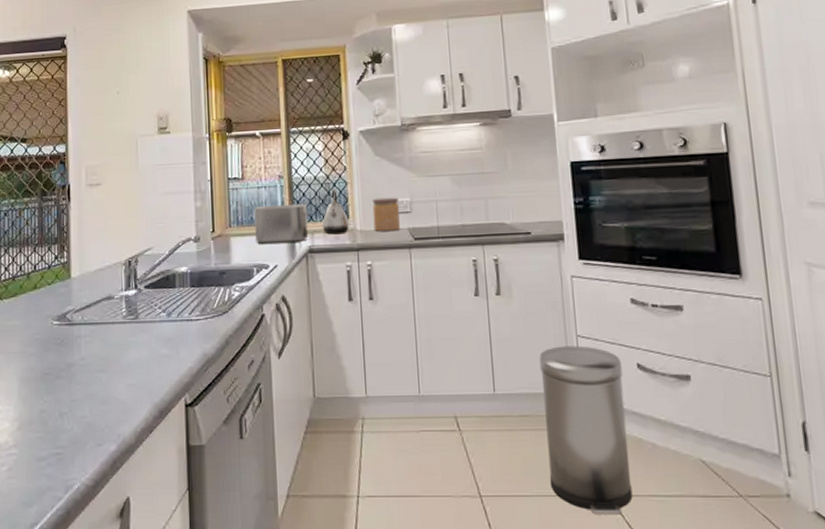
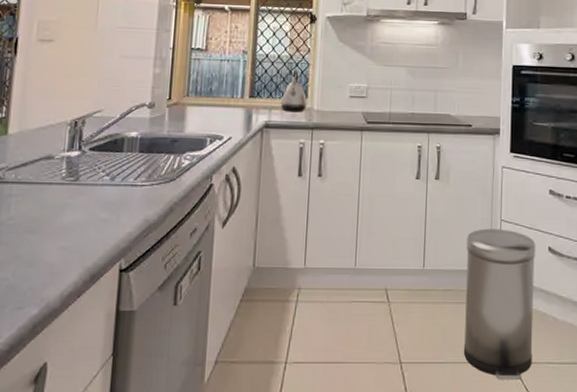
toaster: present [254,203,309,244] -> none [212,78,269,118]
jar: present [372,197,400,232] -> none [330,81,357,114]

